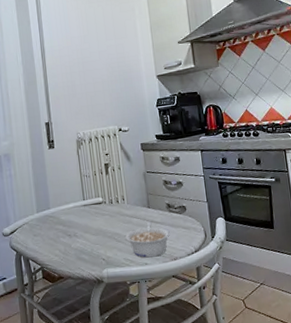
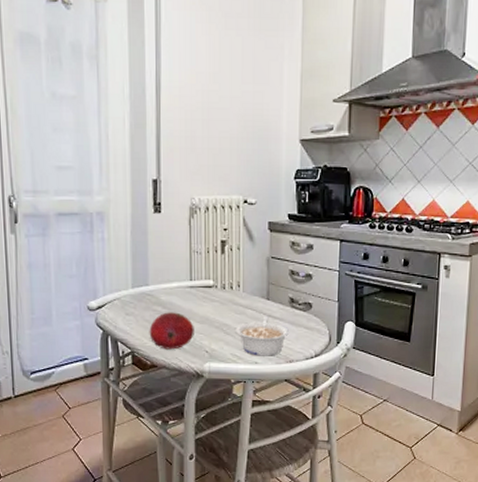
fruit: none [54,228,92,262] -> present [149,312,194,350]

